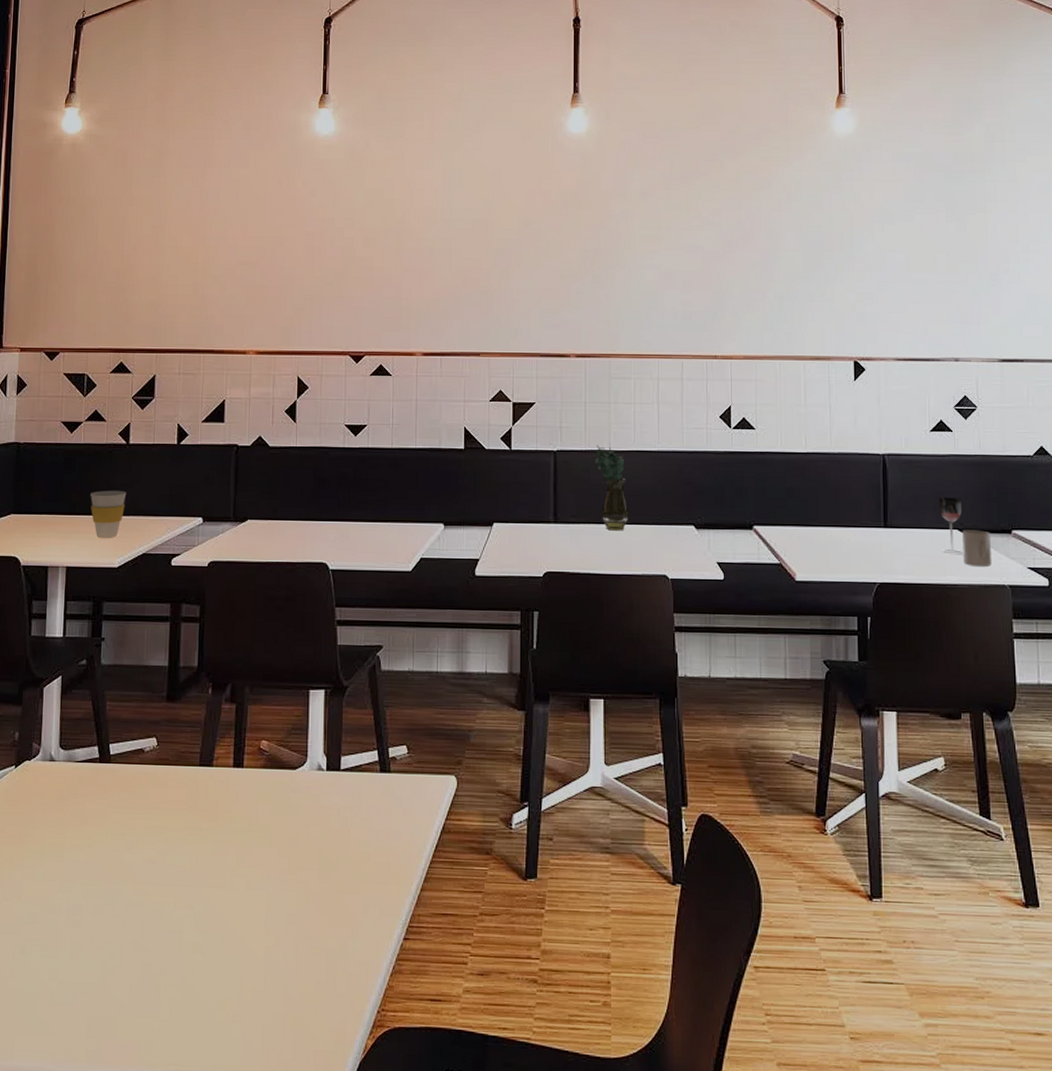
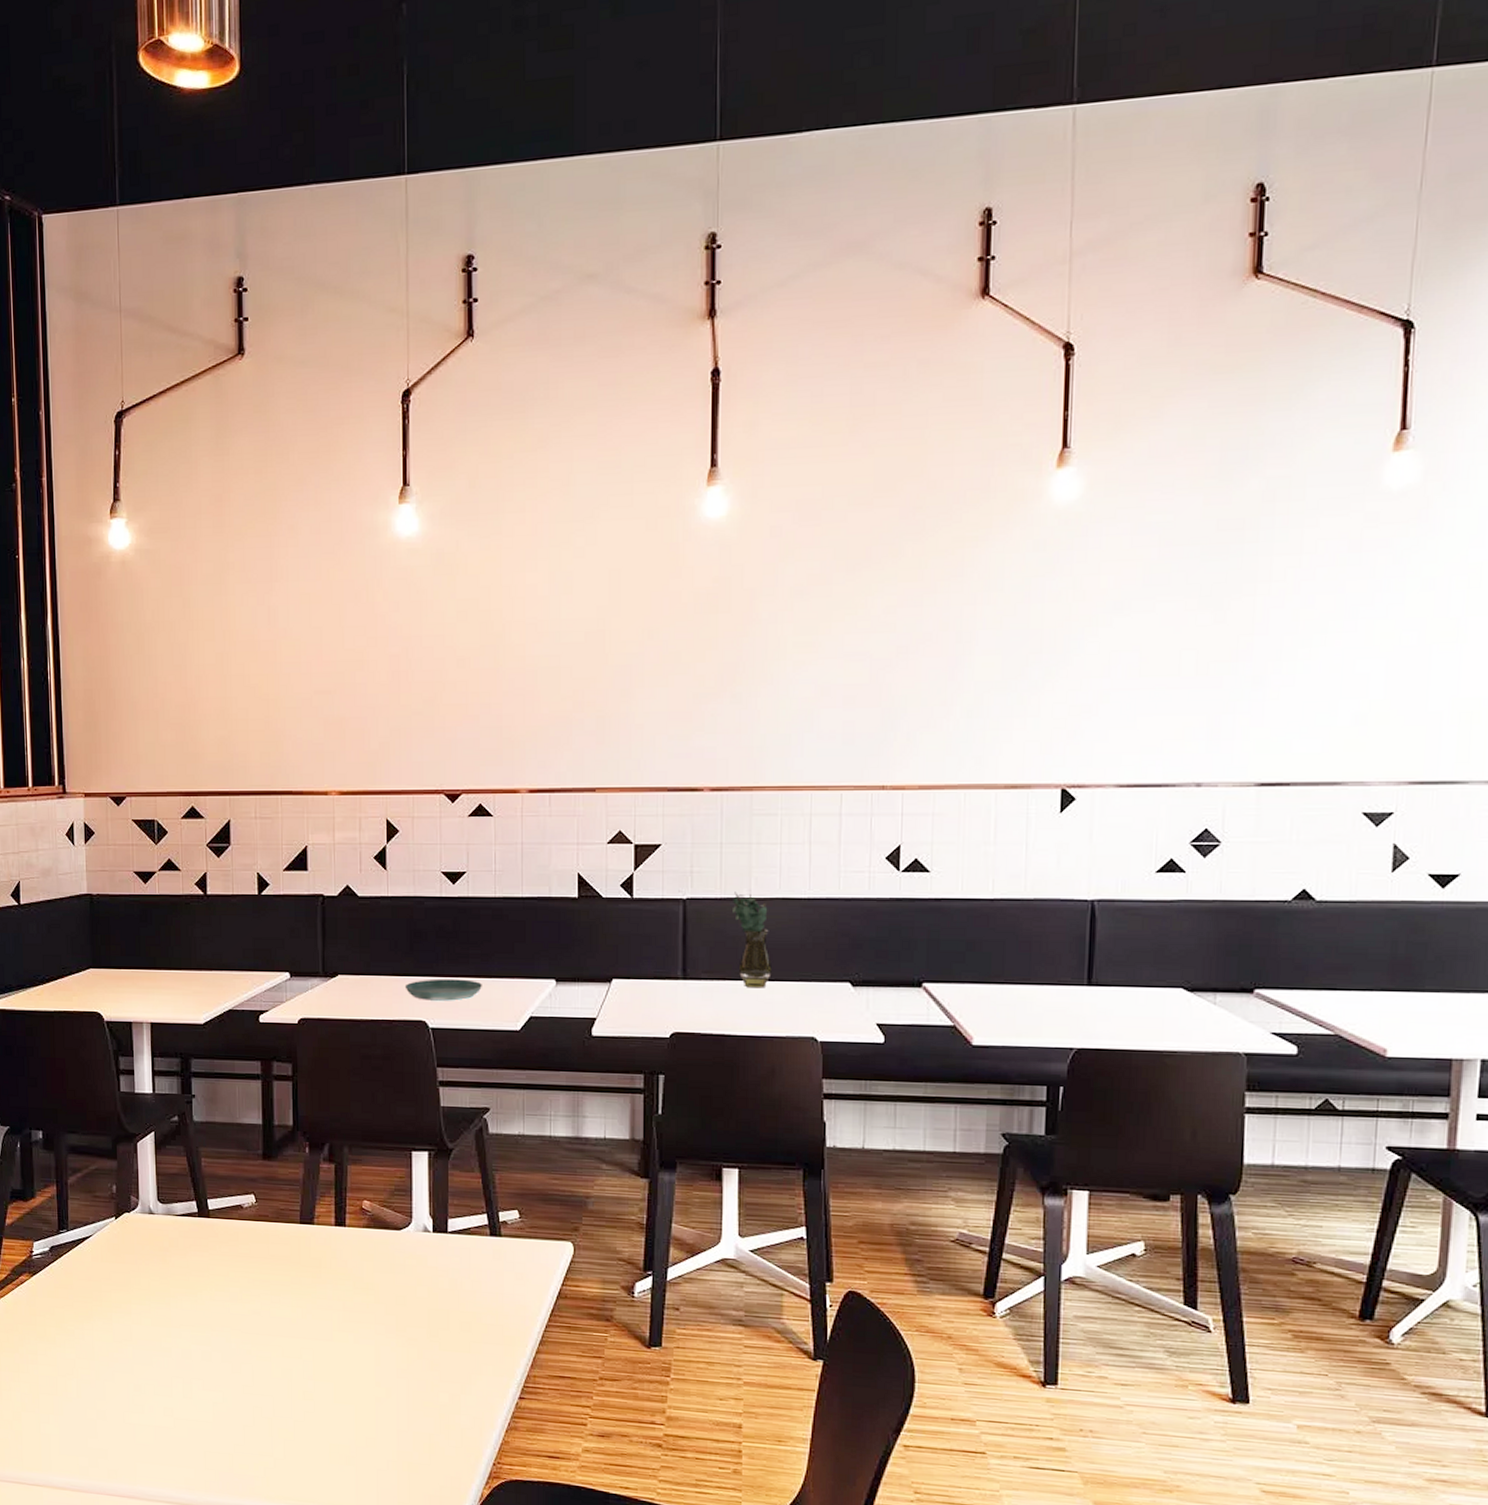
cup: present [90,491,127,539] -> none [169,944,208,995]
saucer: none [308,523,378,544] -> present [404,979,482,1001]
wineglass: present [939,497,963,555] -> none [1160,951,1192,1018]
cup: present [962,530,991,568] -> none [1187,988,1225,1033]

